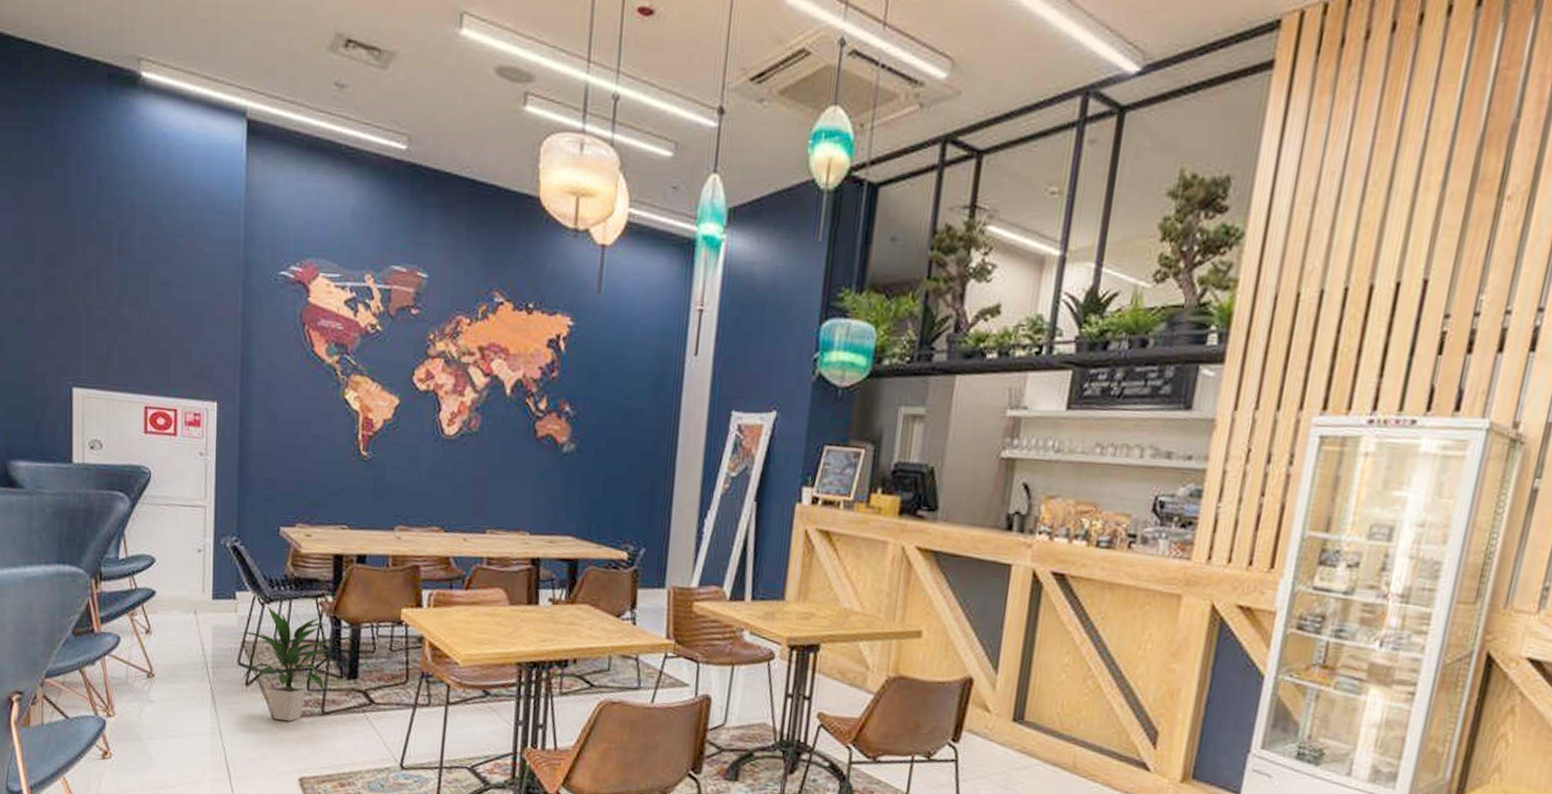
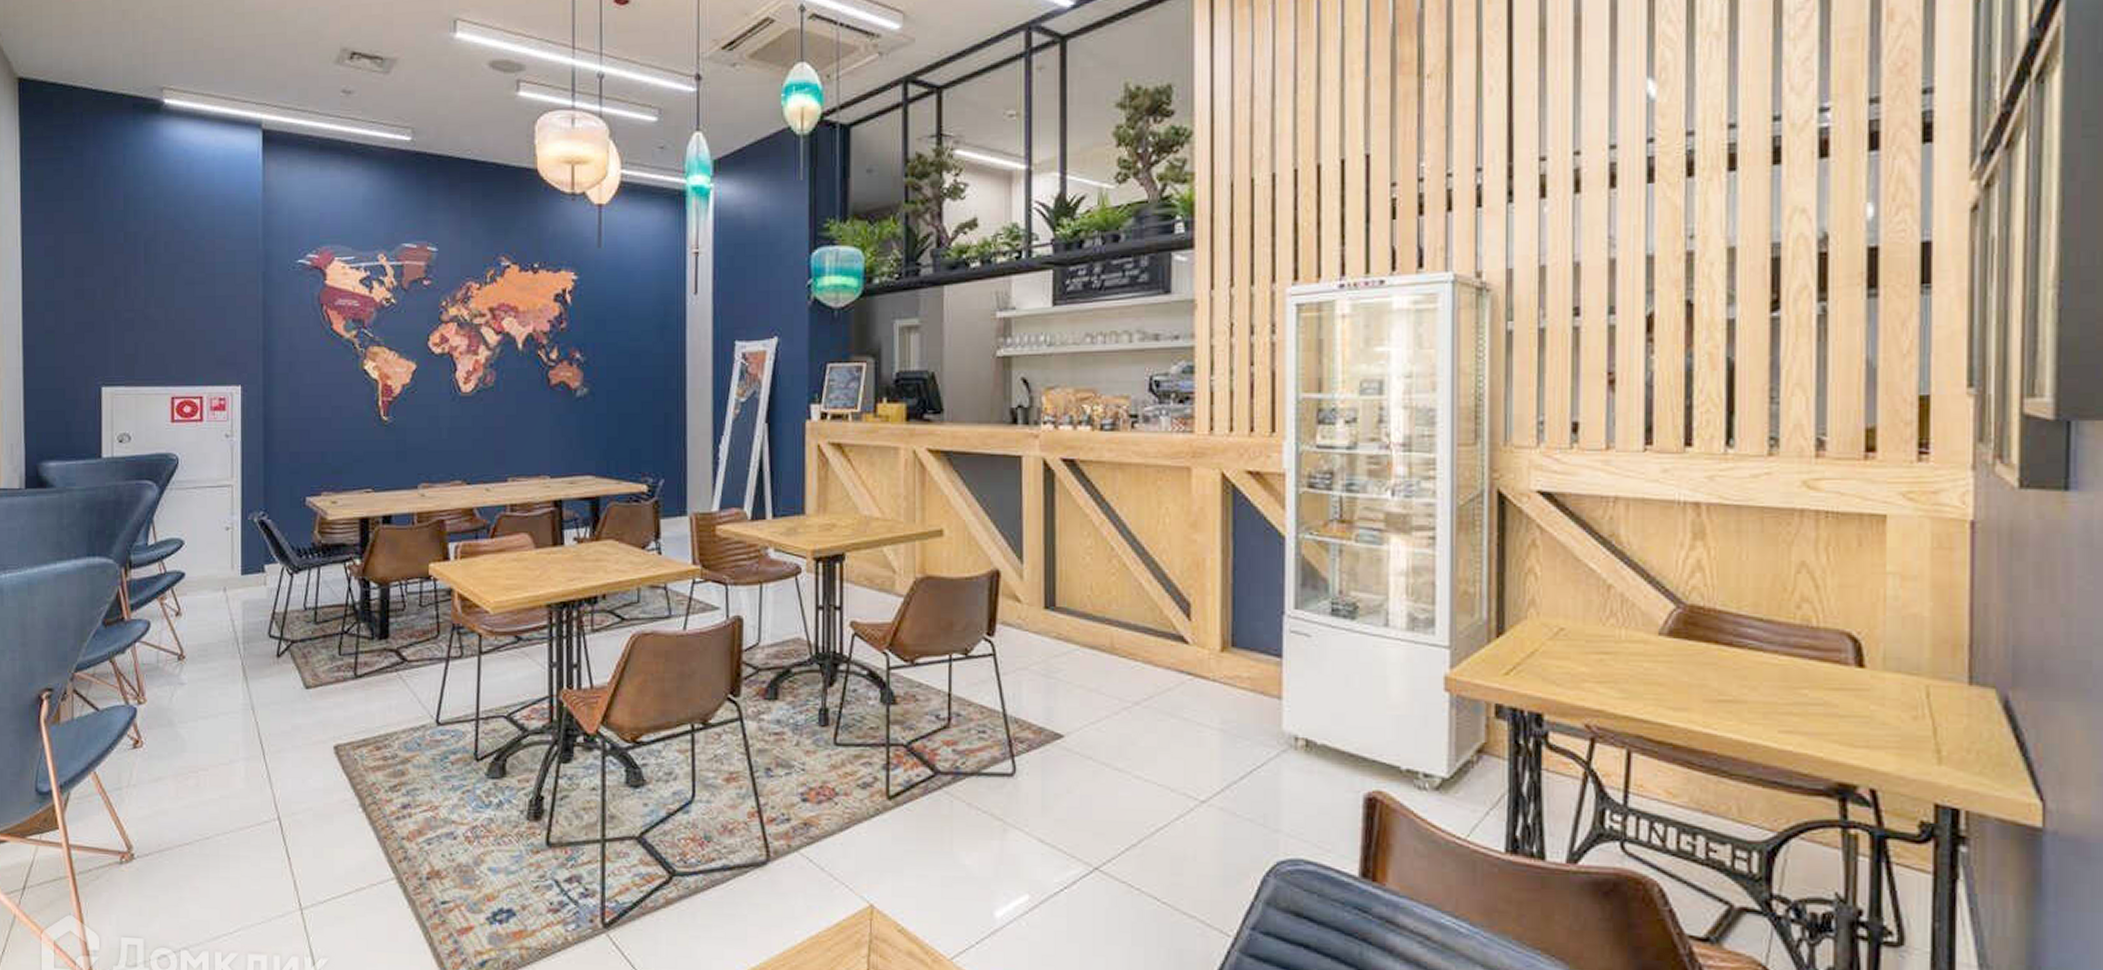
indoor plant: present [241,607,333,721] -> none [271,576,363,688]

